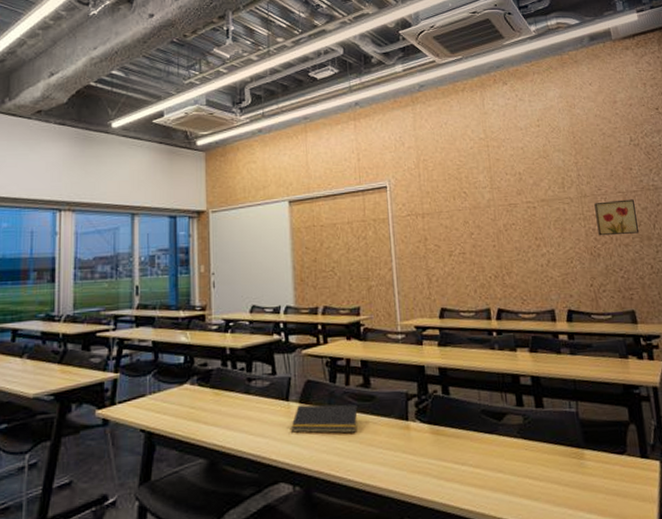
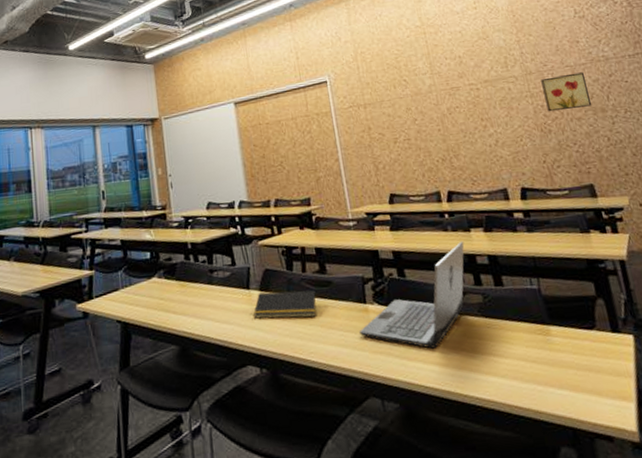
laptop: none [398,360,510,470] -> present [358,241,464,349]

